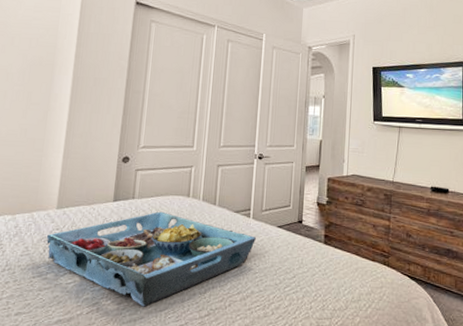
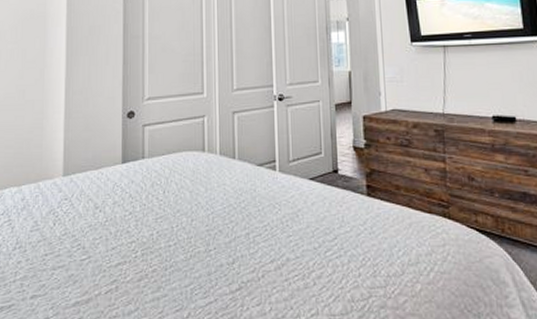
serving tray: present [47,211,256,307] -> none [56,171,285,283]

